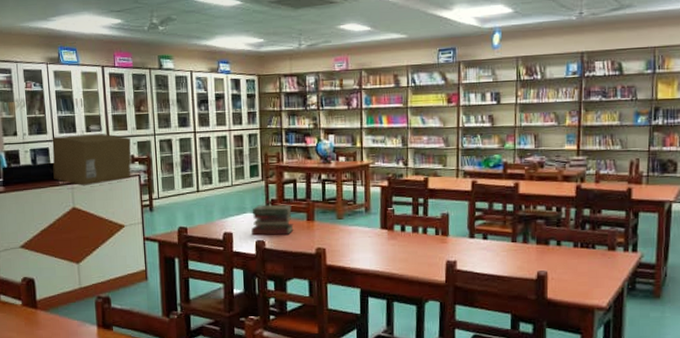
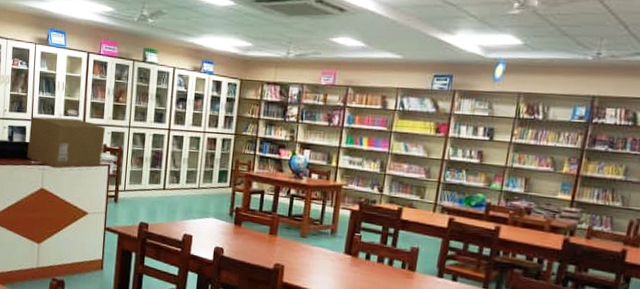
books: present [251,204,294,236] -> none [211,211,256,247]

